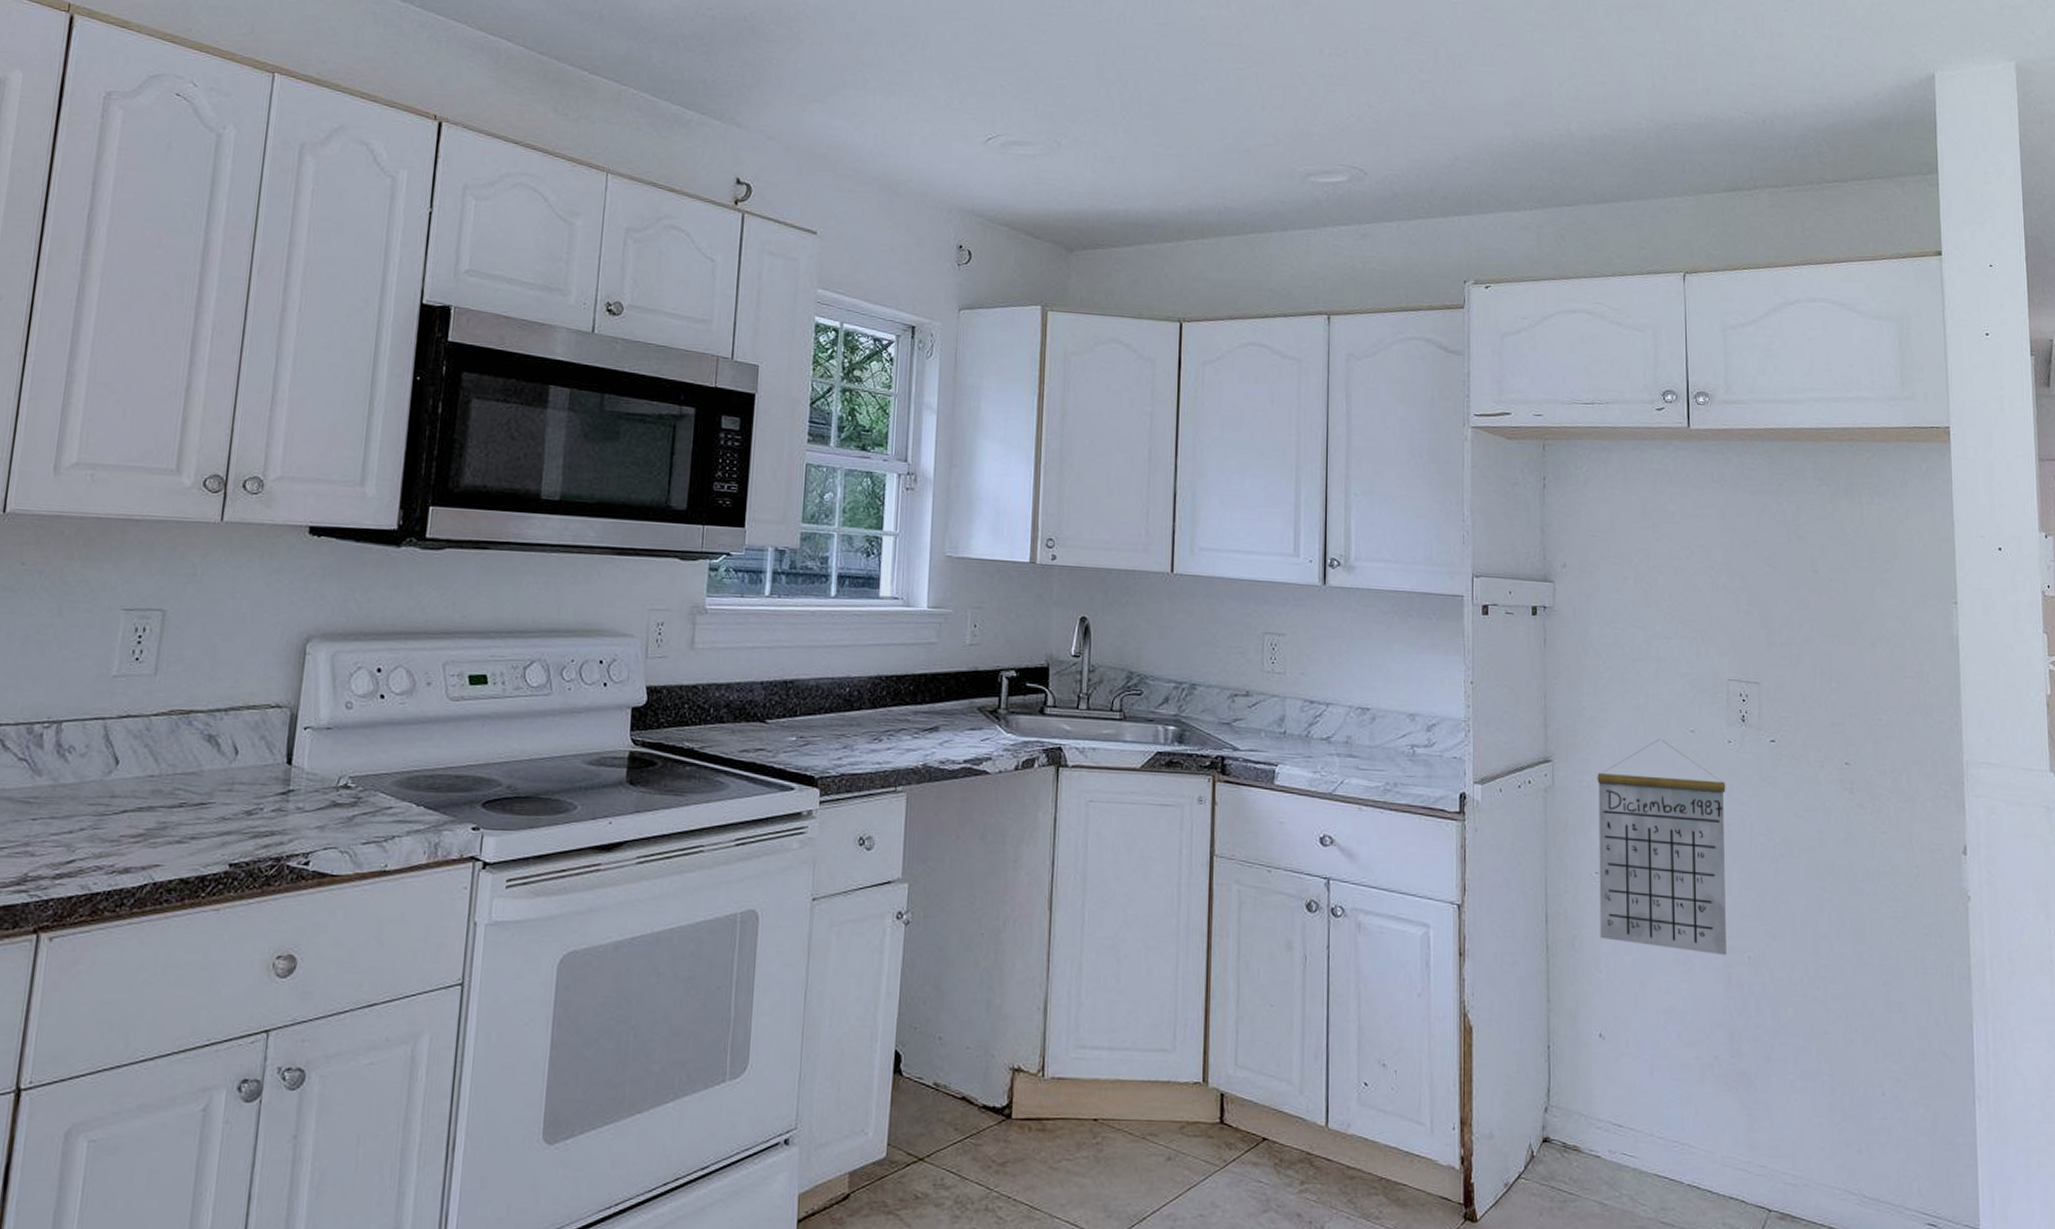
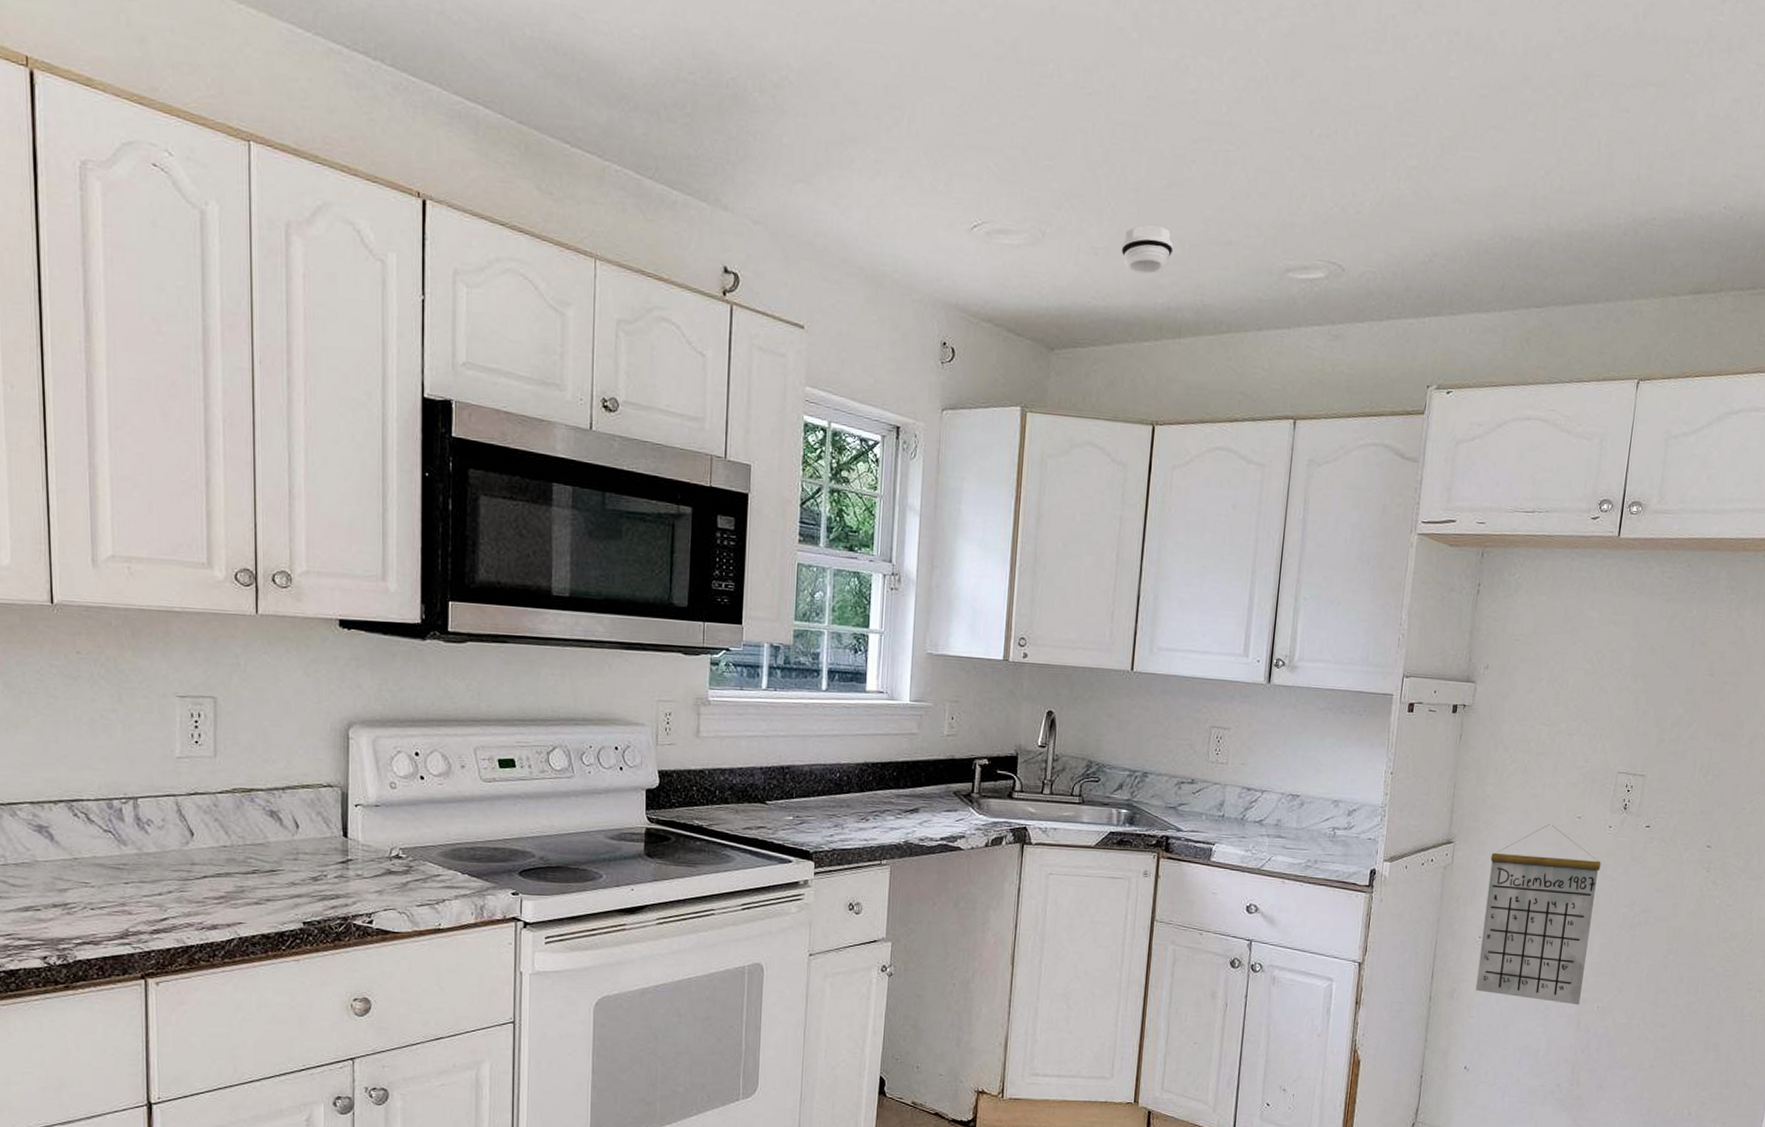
smoke detector: none [1138,135,1191,180] -> present [1121,225,1174,274]

